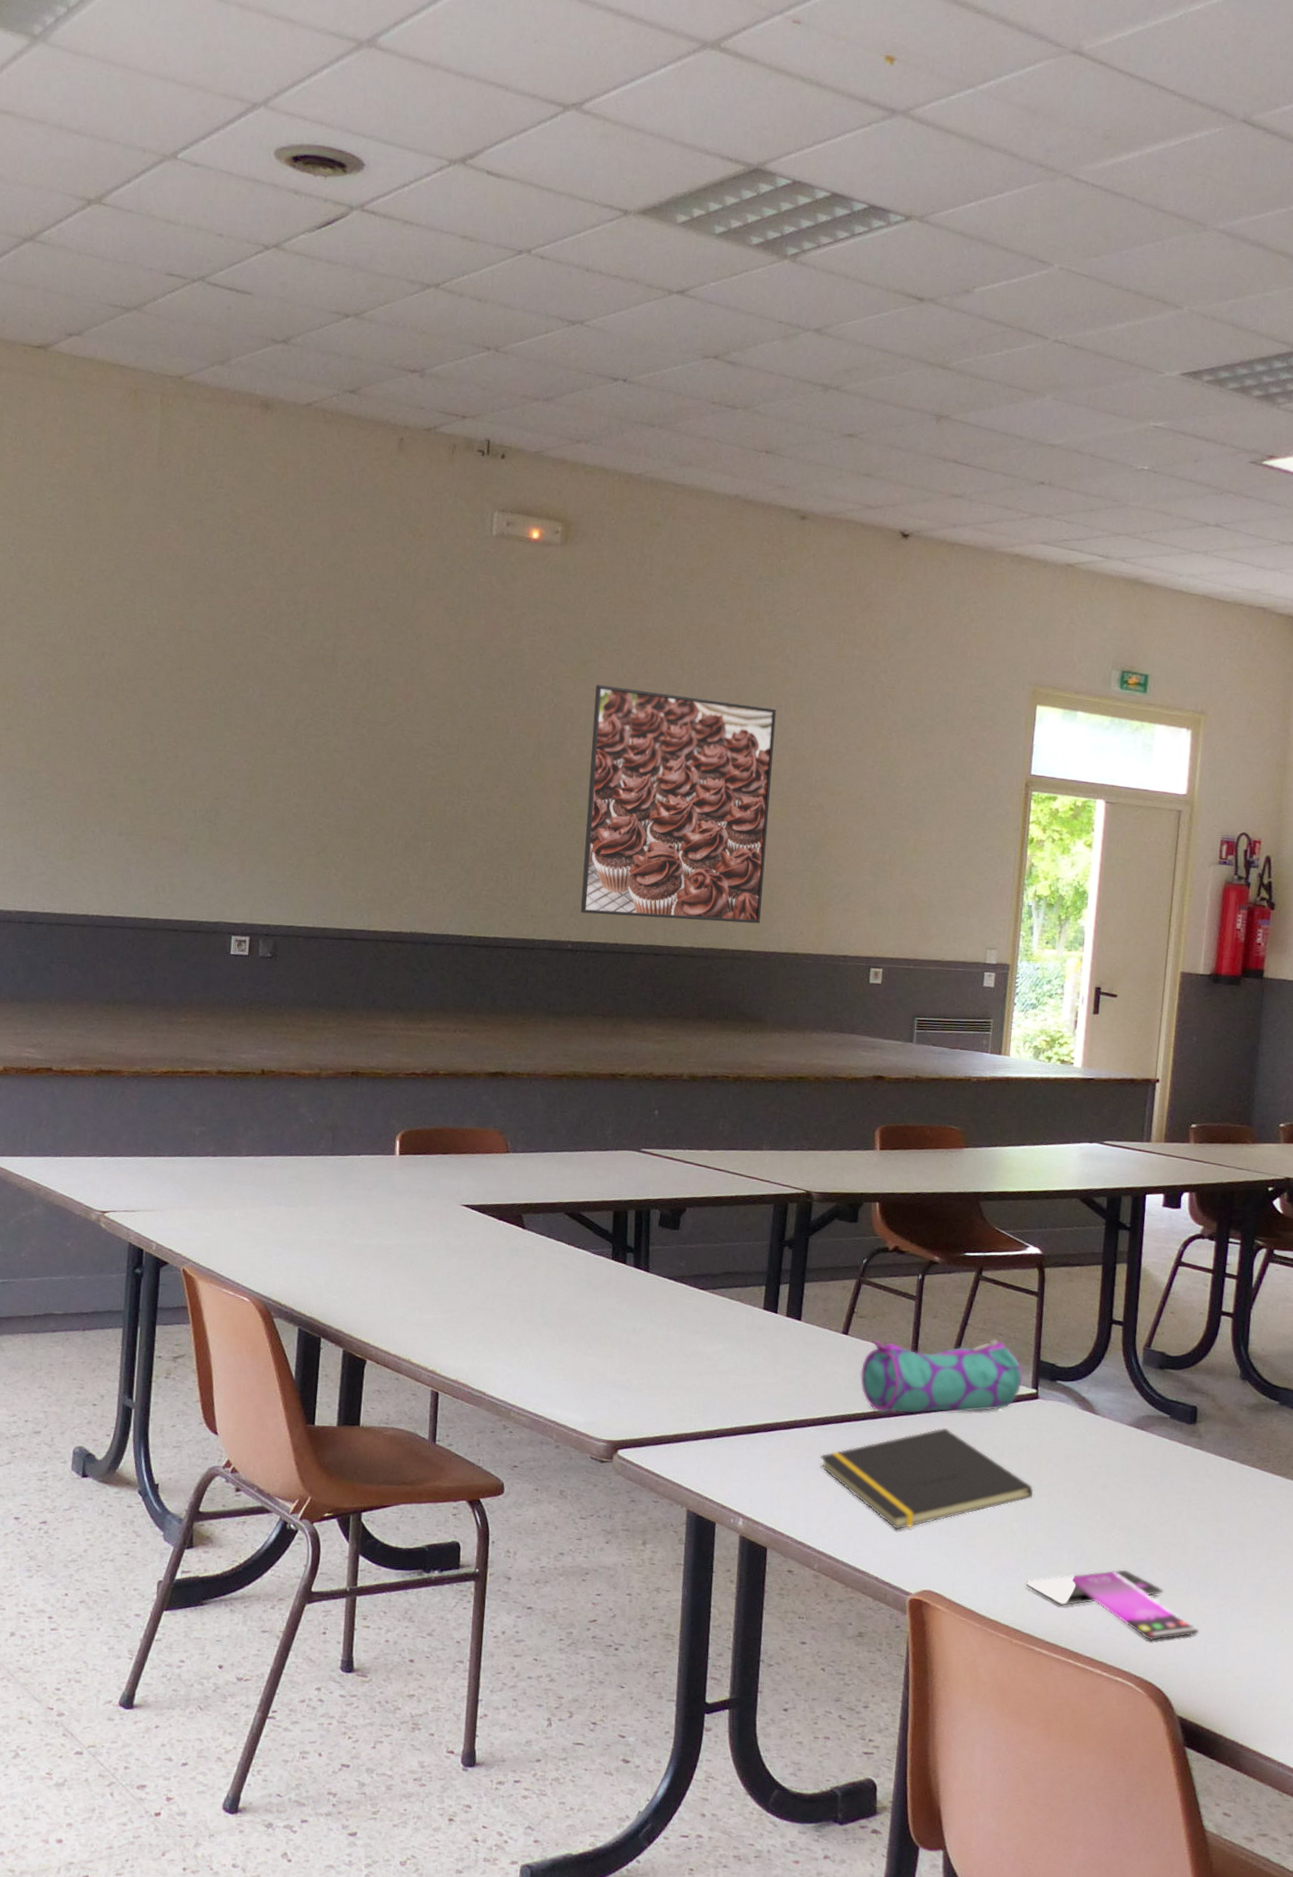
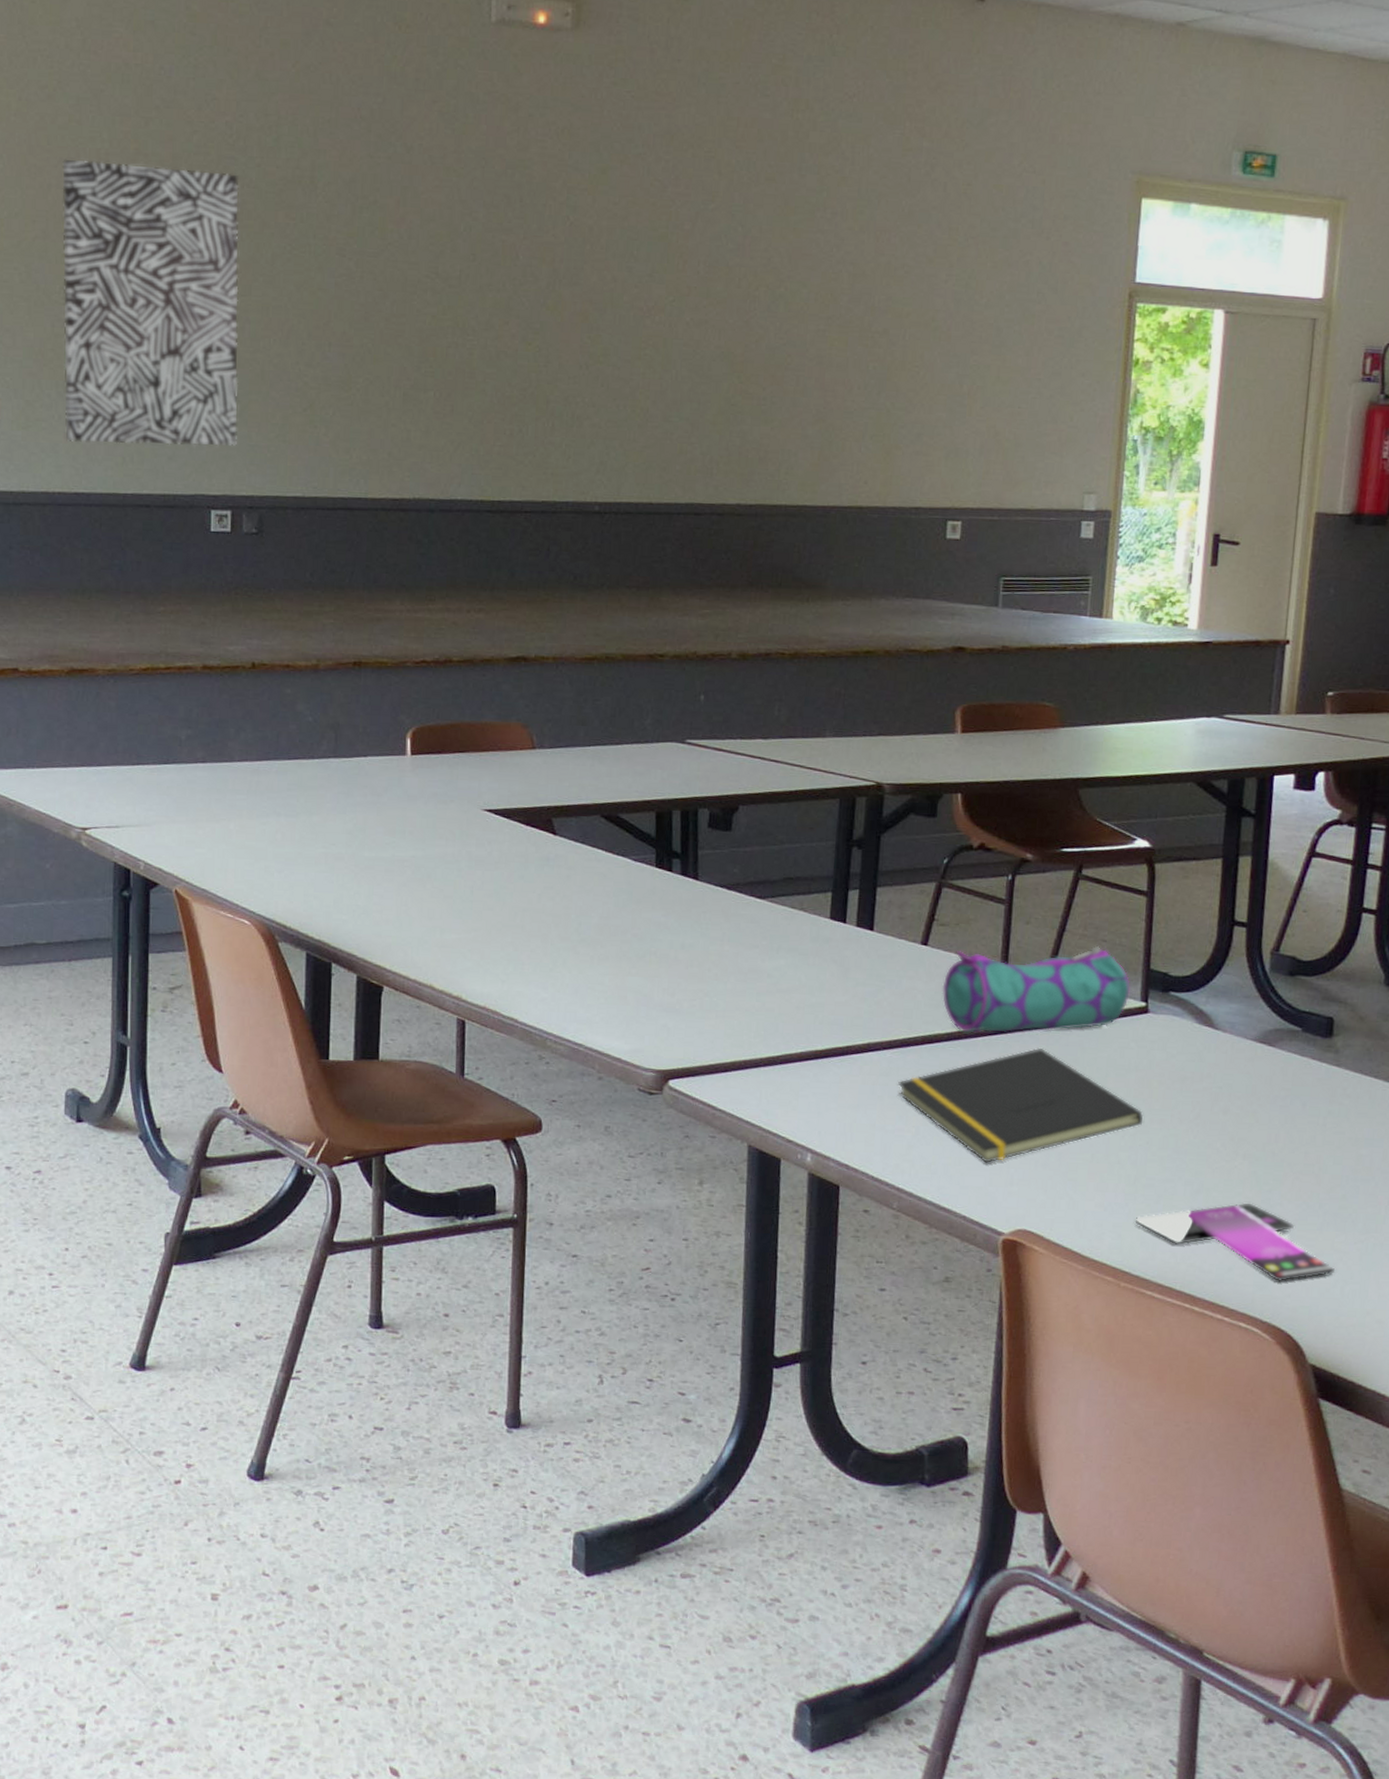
wall art: none [106,631,270,882] -> present [62,159,239,447]
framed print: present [580,685,777,924] -> none [607,197,832,474]

